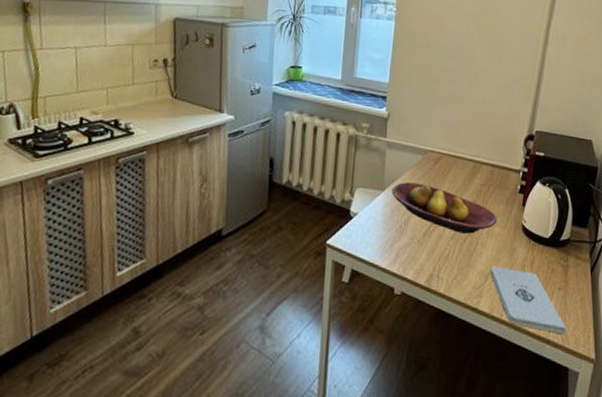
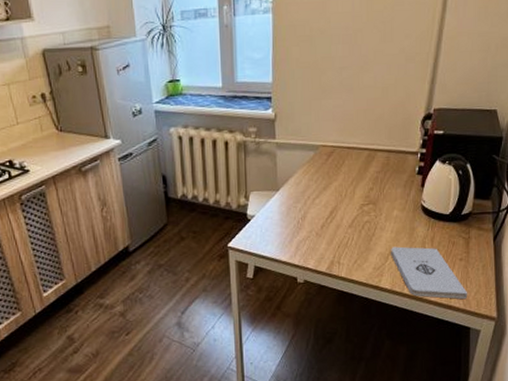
fruit bowl: present [391,182,498,234] -> none [286,179,396,221]

